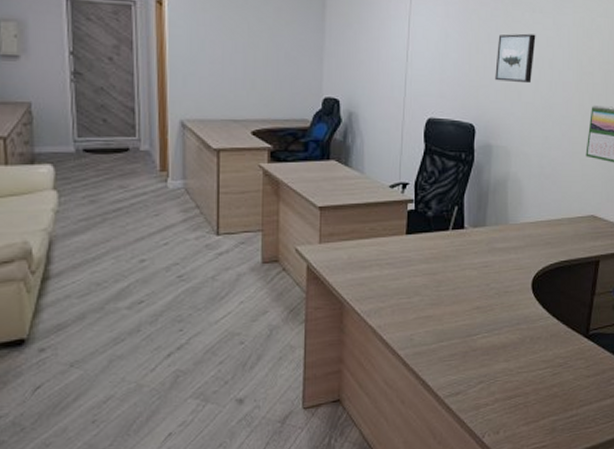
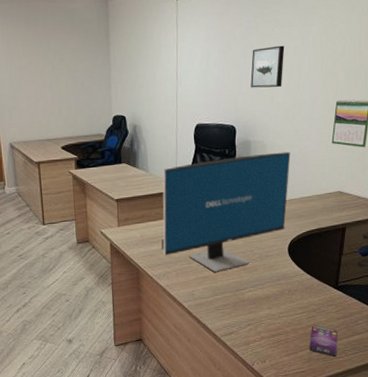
computer monitor: none [374,162,539,311] -> present [161,151,291,273]
smartphone: none [553,384,587,427] -> present [309,325,338,357]

